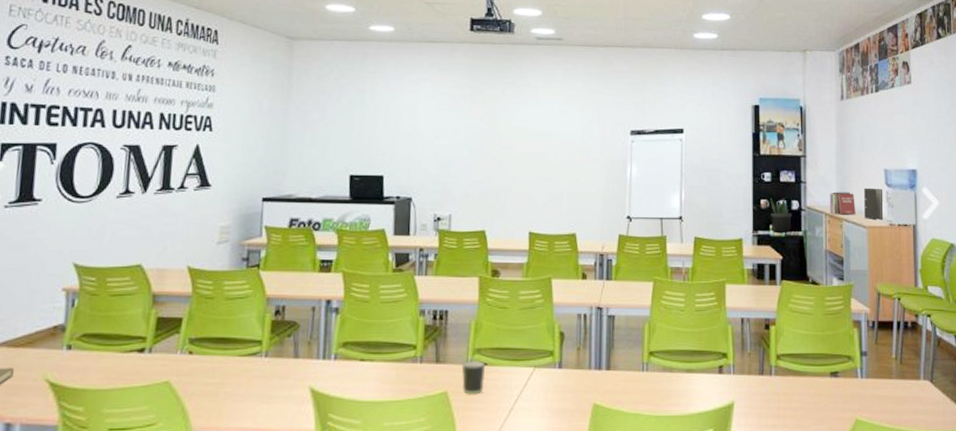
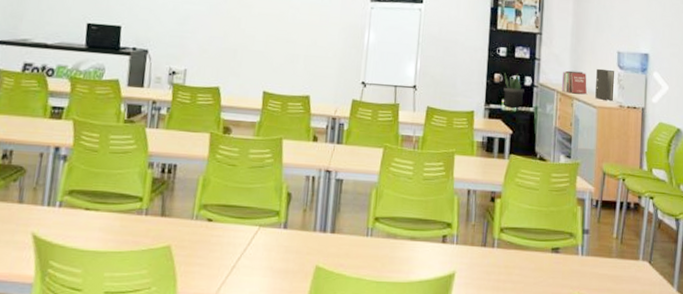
mug: present [461,361,486,395] -> none [186,216,211,250]

